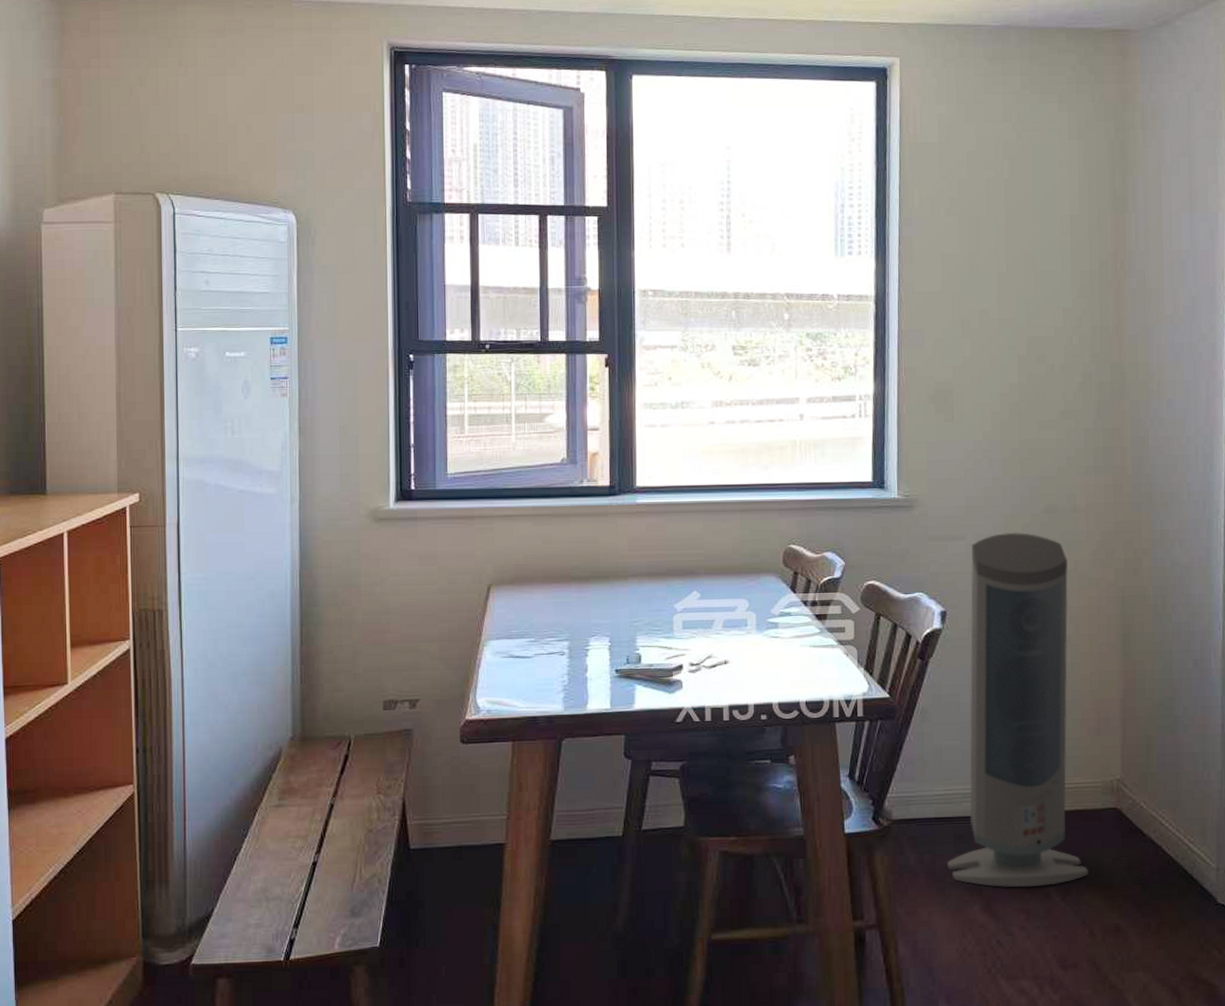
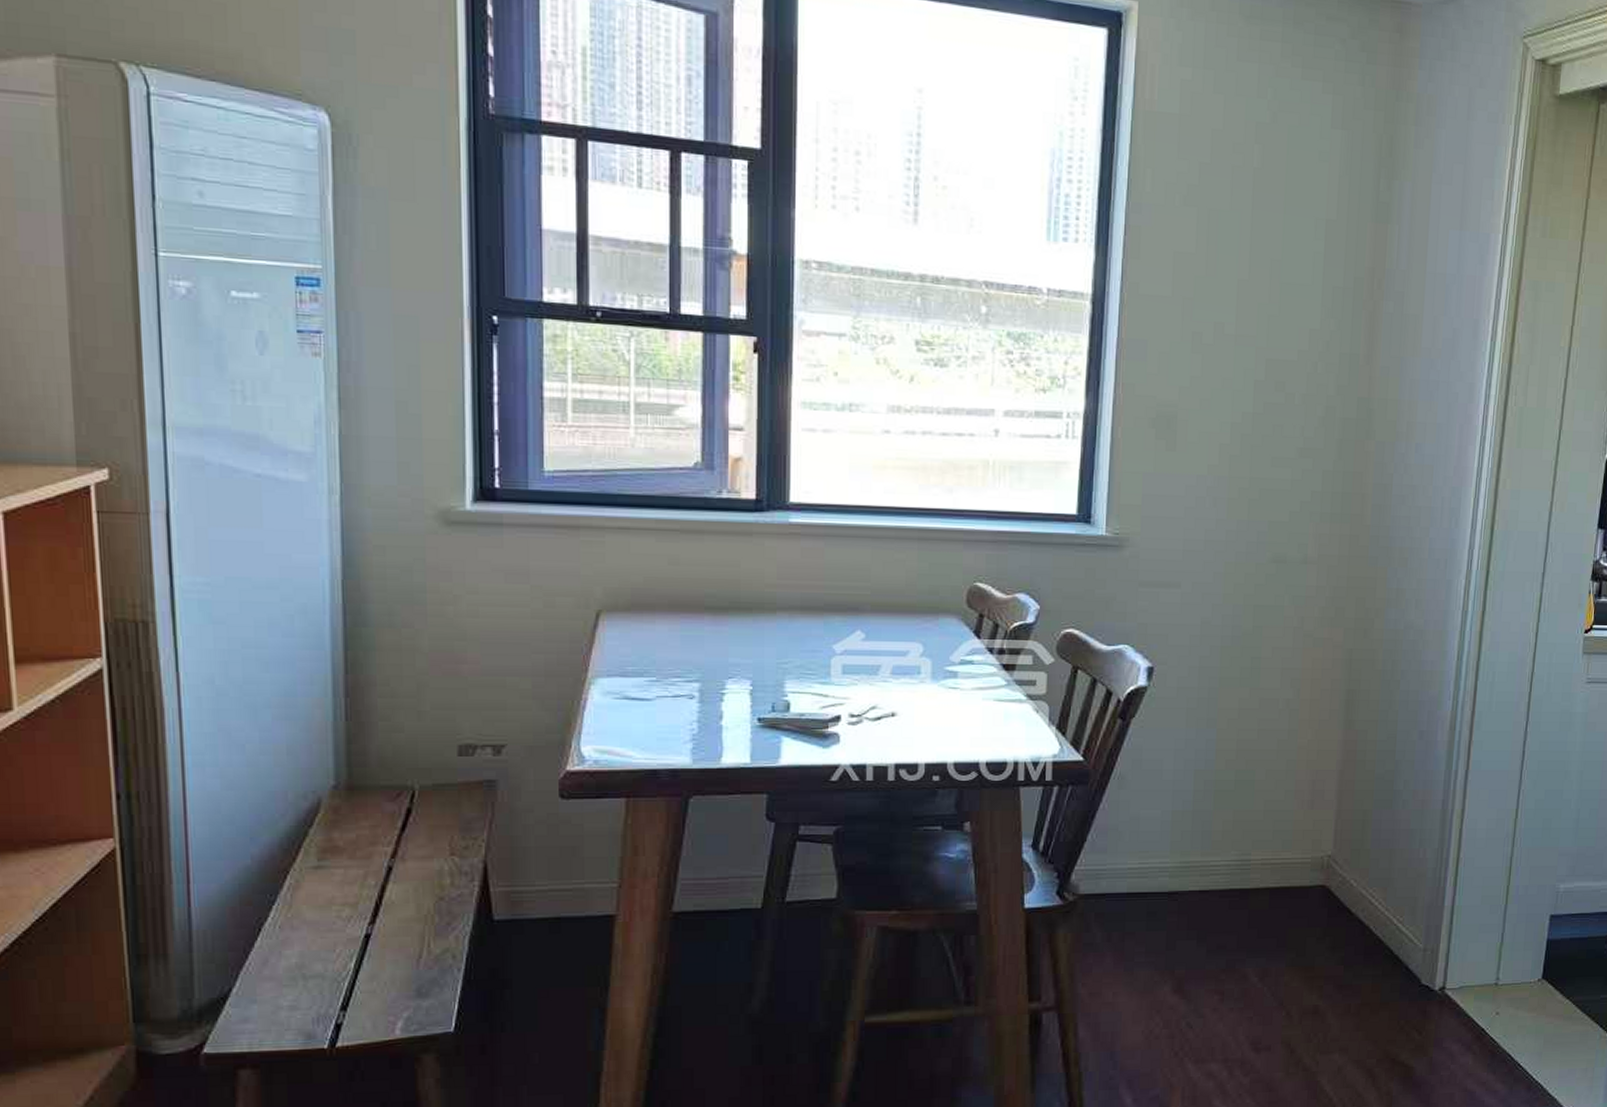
air purifier: present [947,532,1088,888] -> none [1137,581,1294,968]

